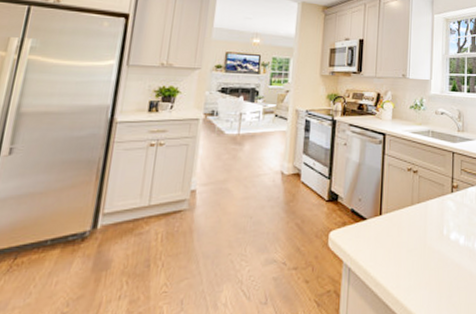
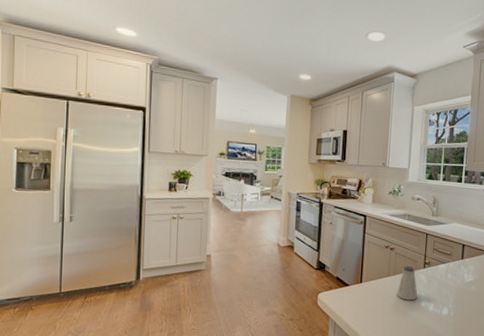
saltshaker: none [422,191,446,234] -> present [396,266,418,301]

